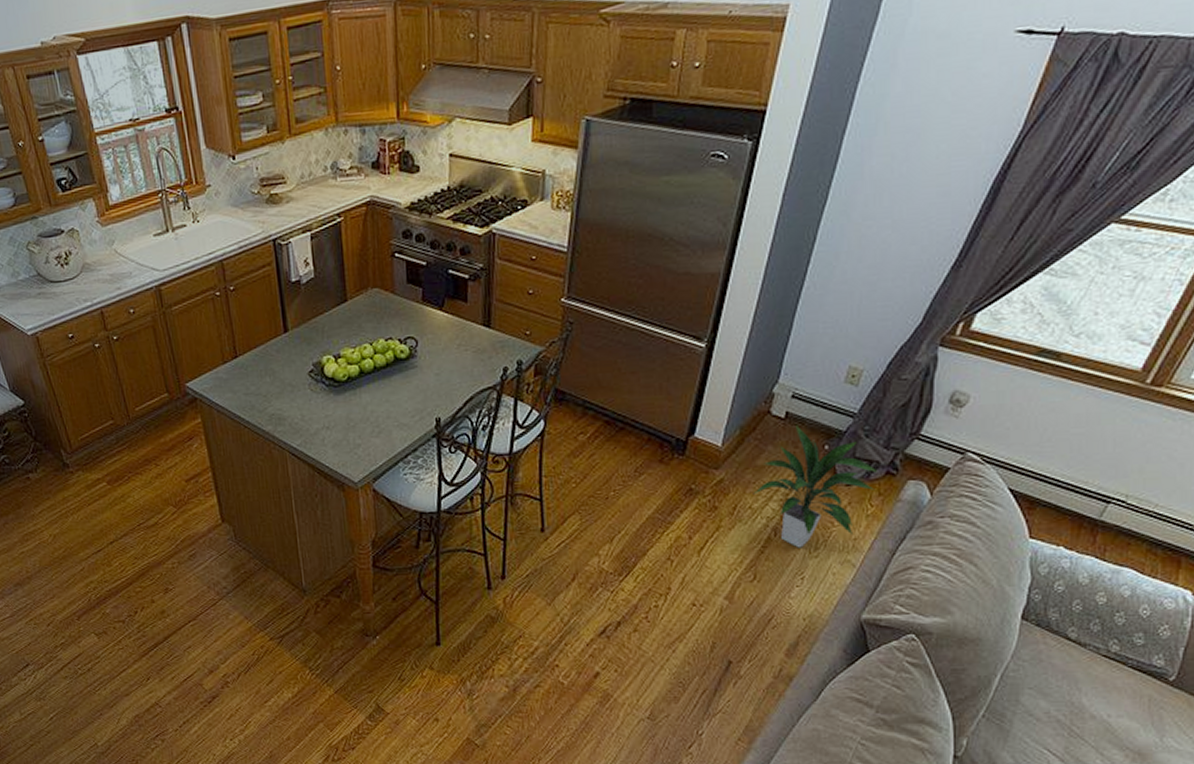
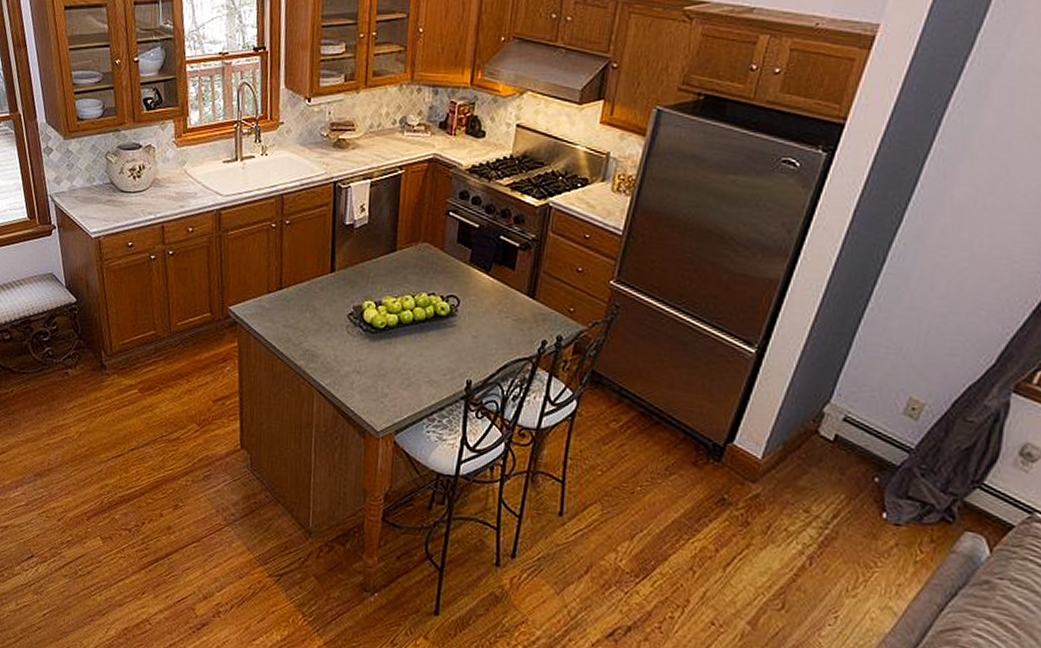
indoor plant: present [753,425,878,548] -> none [790,451,932,584]

